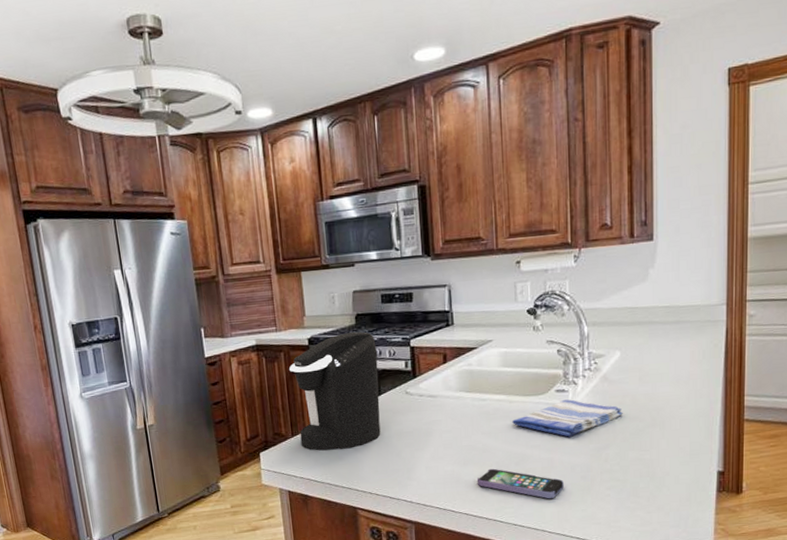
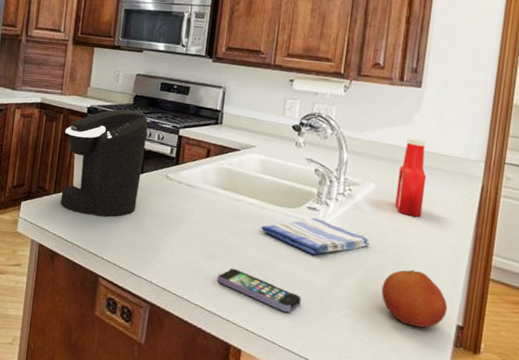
fruit: none [641,428,707,483] -> present [381,269,448,328]
ketchup bottle: none [642,295,671,376] -> present [395,137,427,218]

